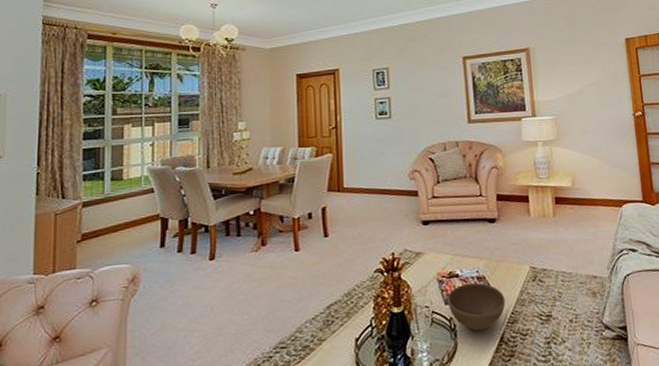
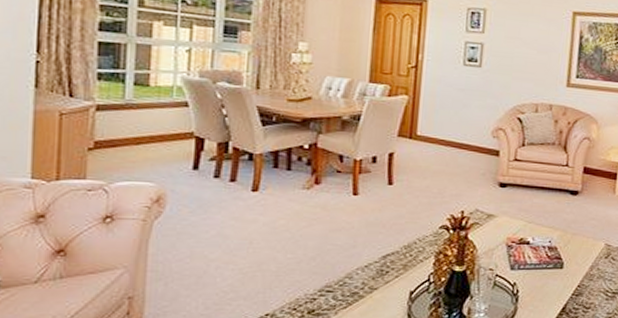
bowl: present [448,282,506,332] -> none [514,251,574,300]

